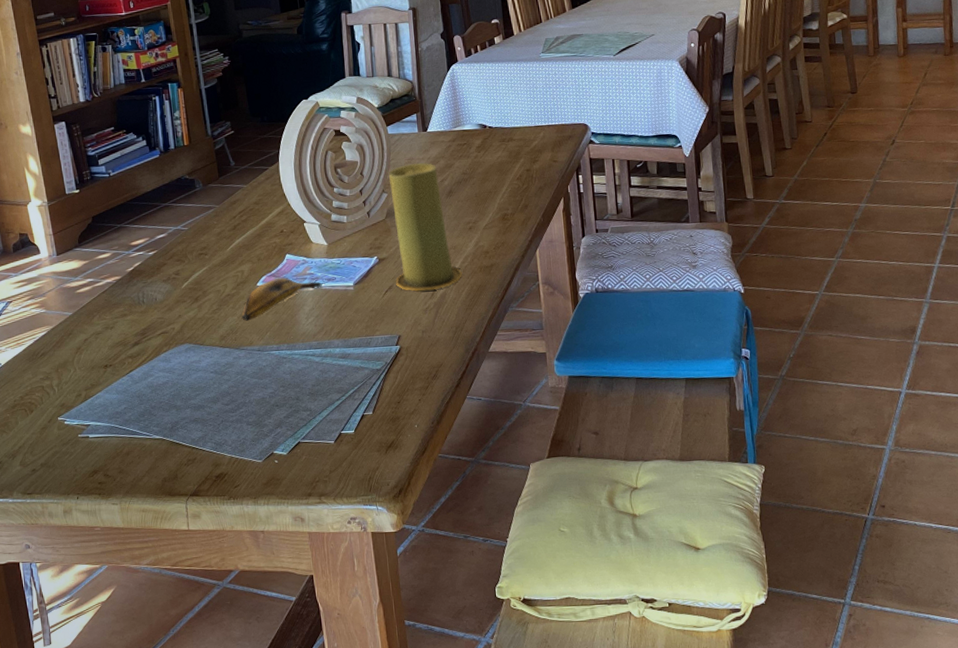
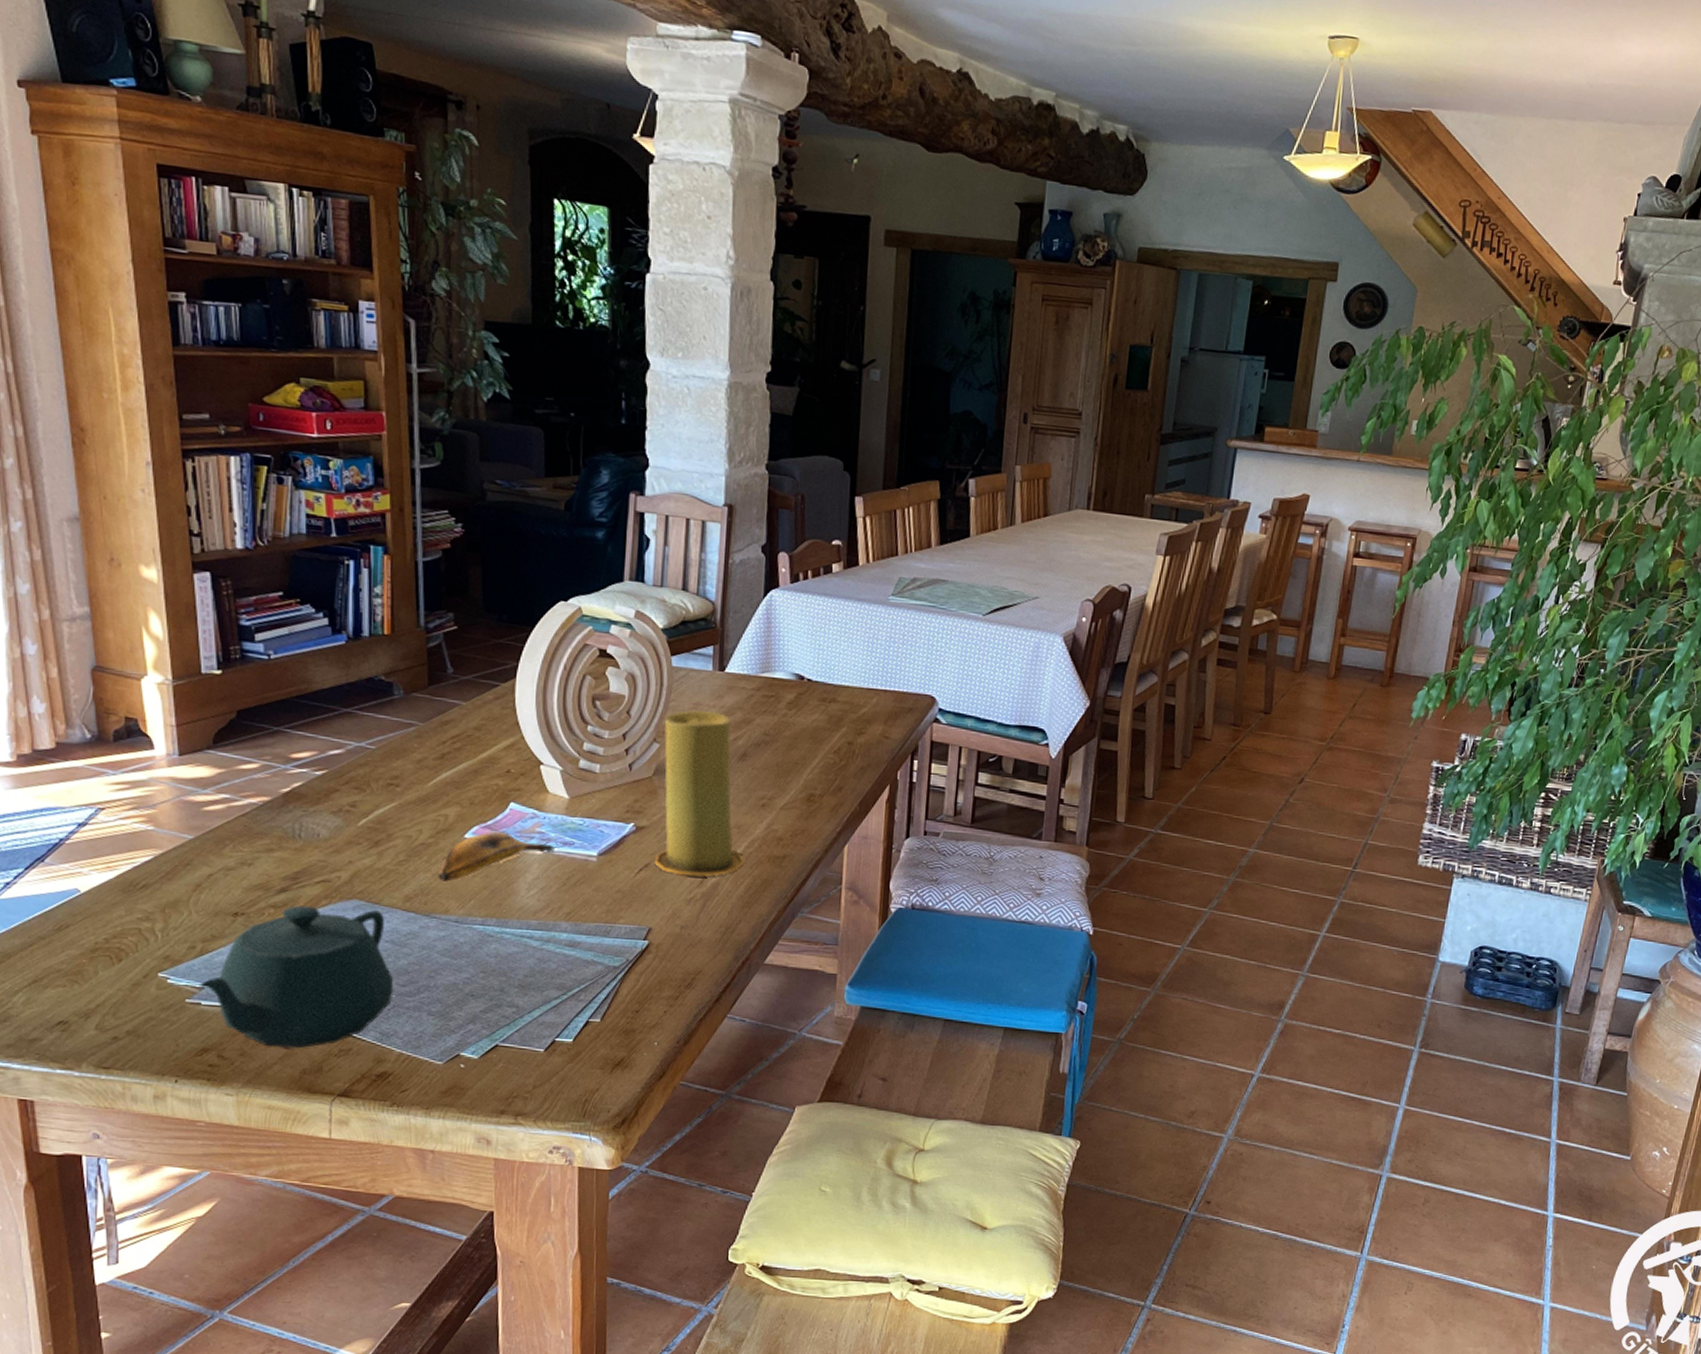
teapot: none [86,349,221,464] -> present [199,905,394,1049]

